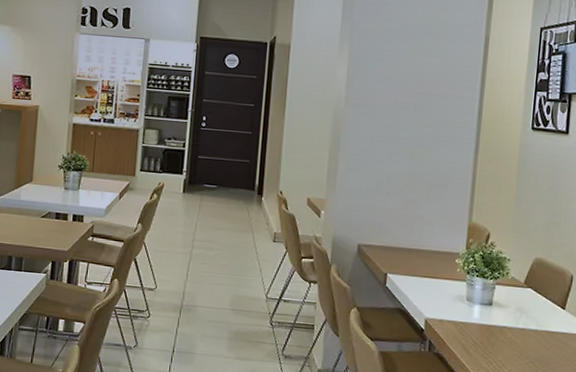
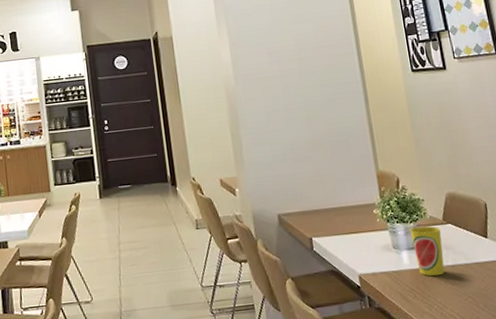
cup: none [486,284,520,336] -> present [409,226,445,277]

